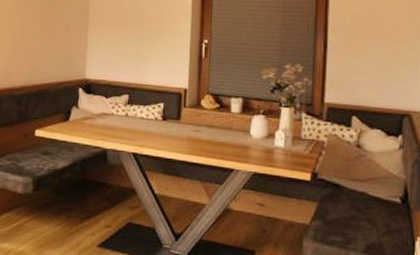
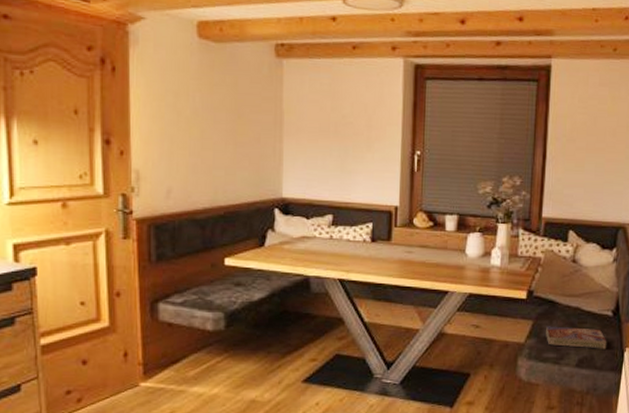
textbook: none [331,209,396,237] -> present [546,326,607,349]

